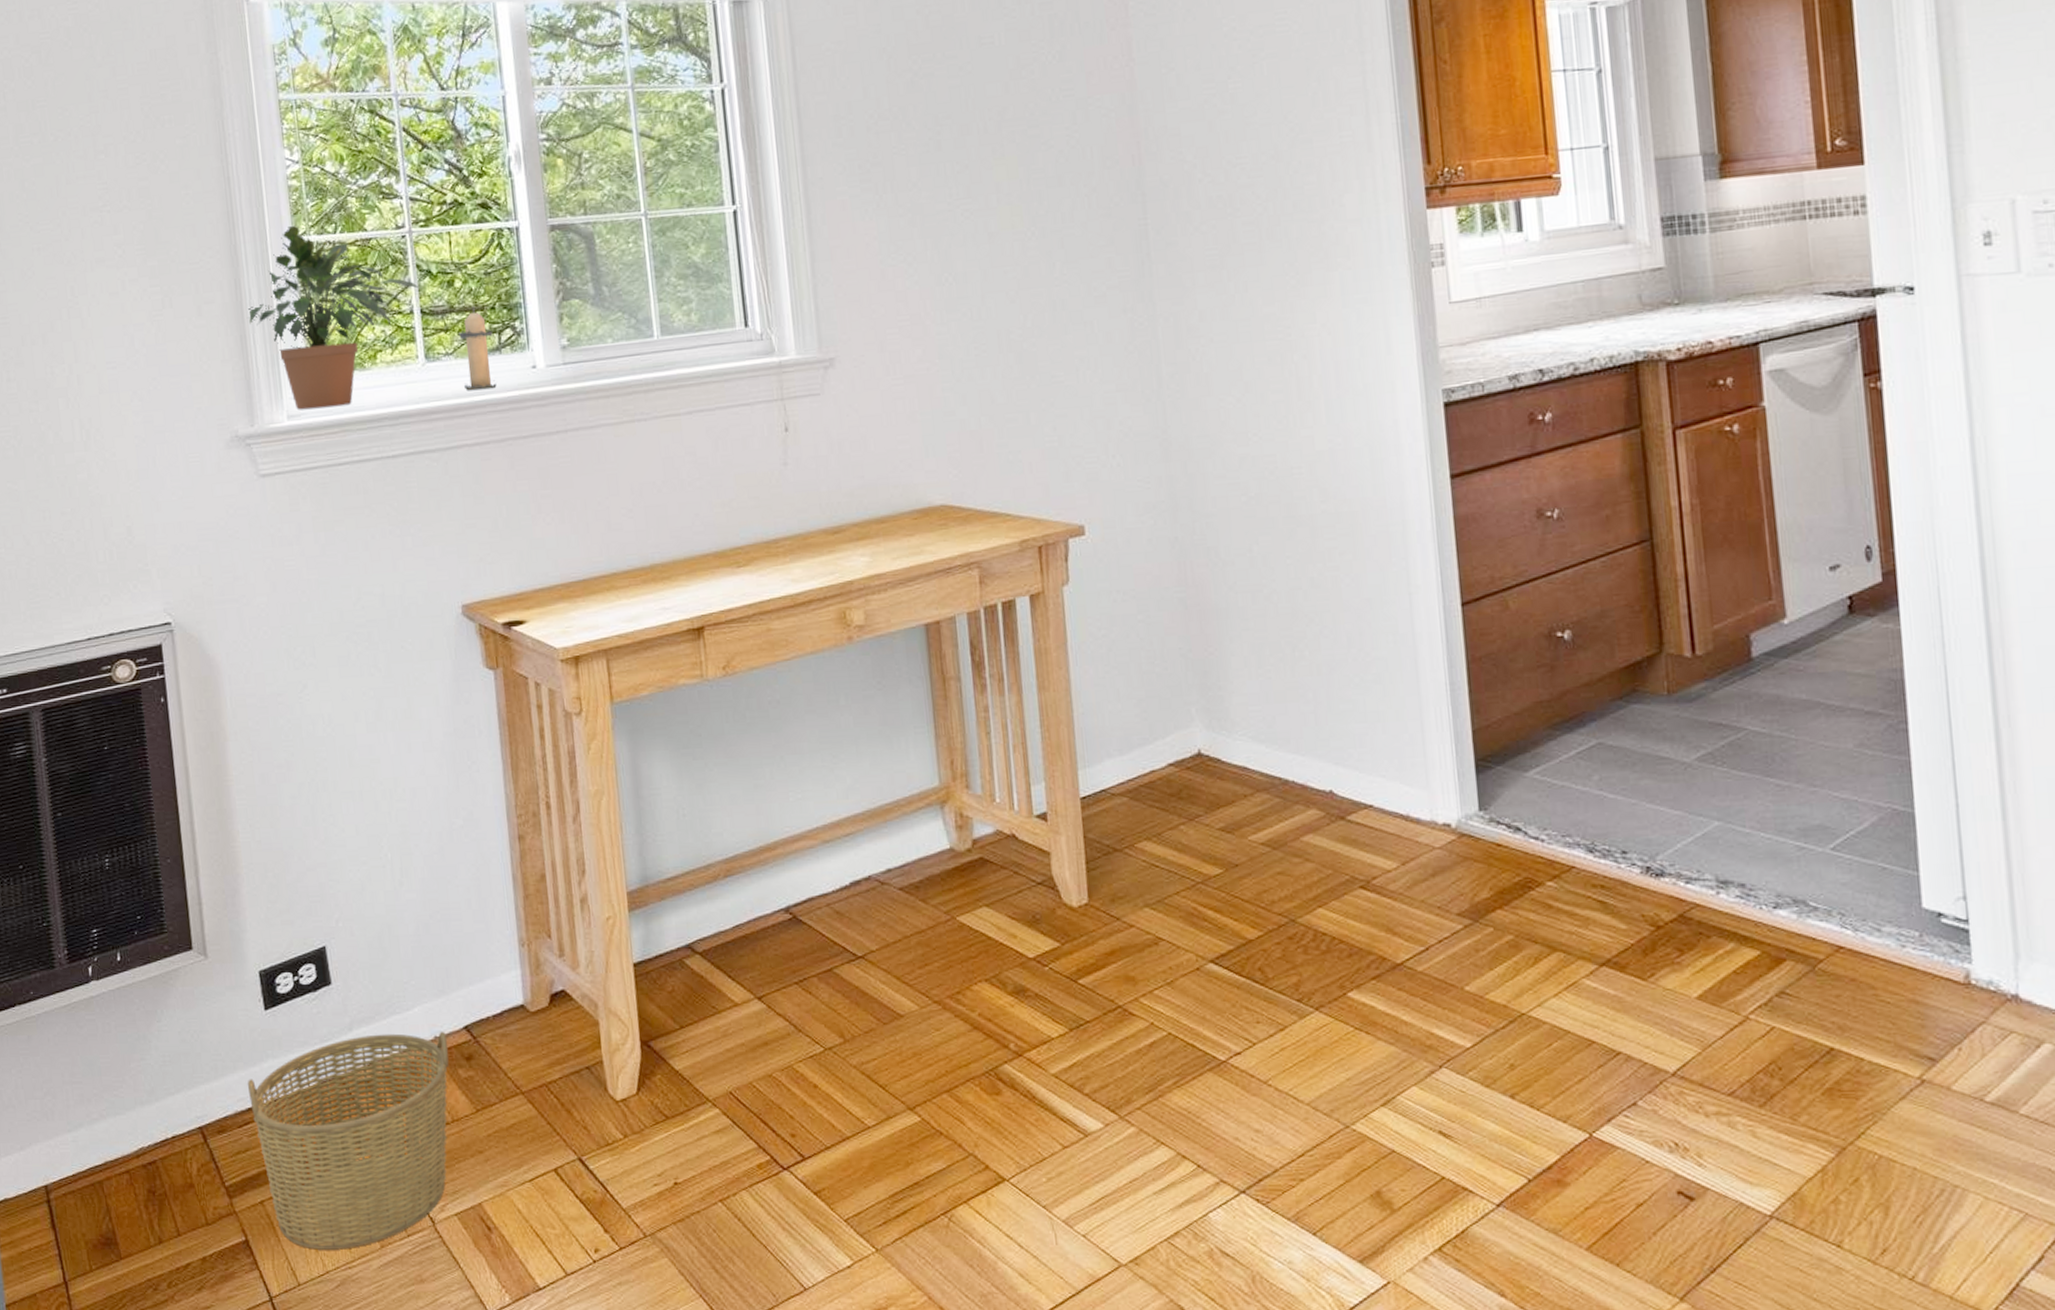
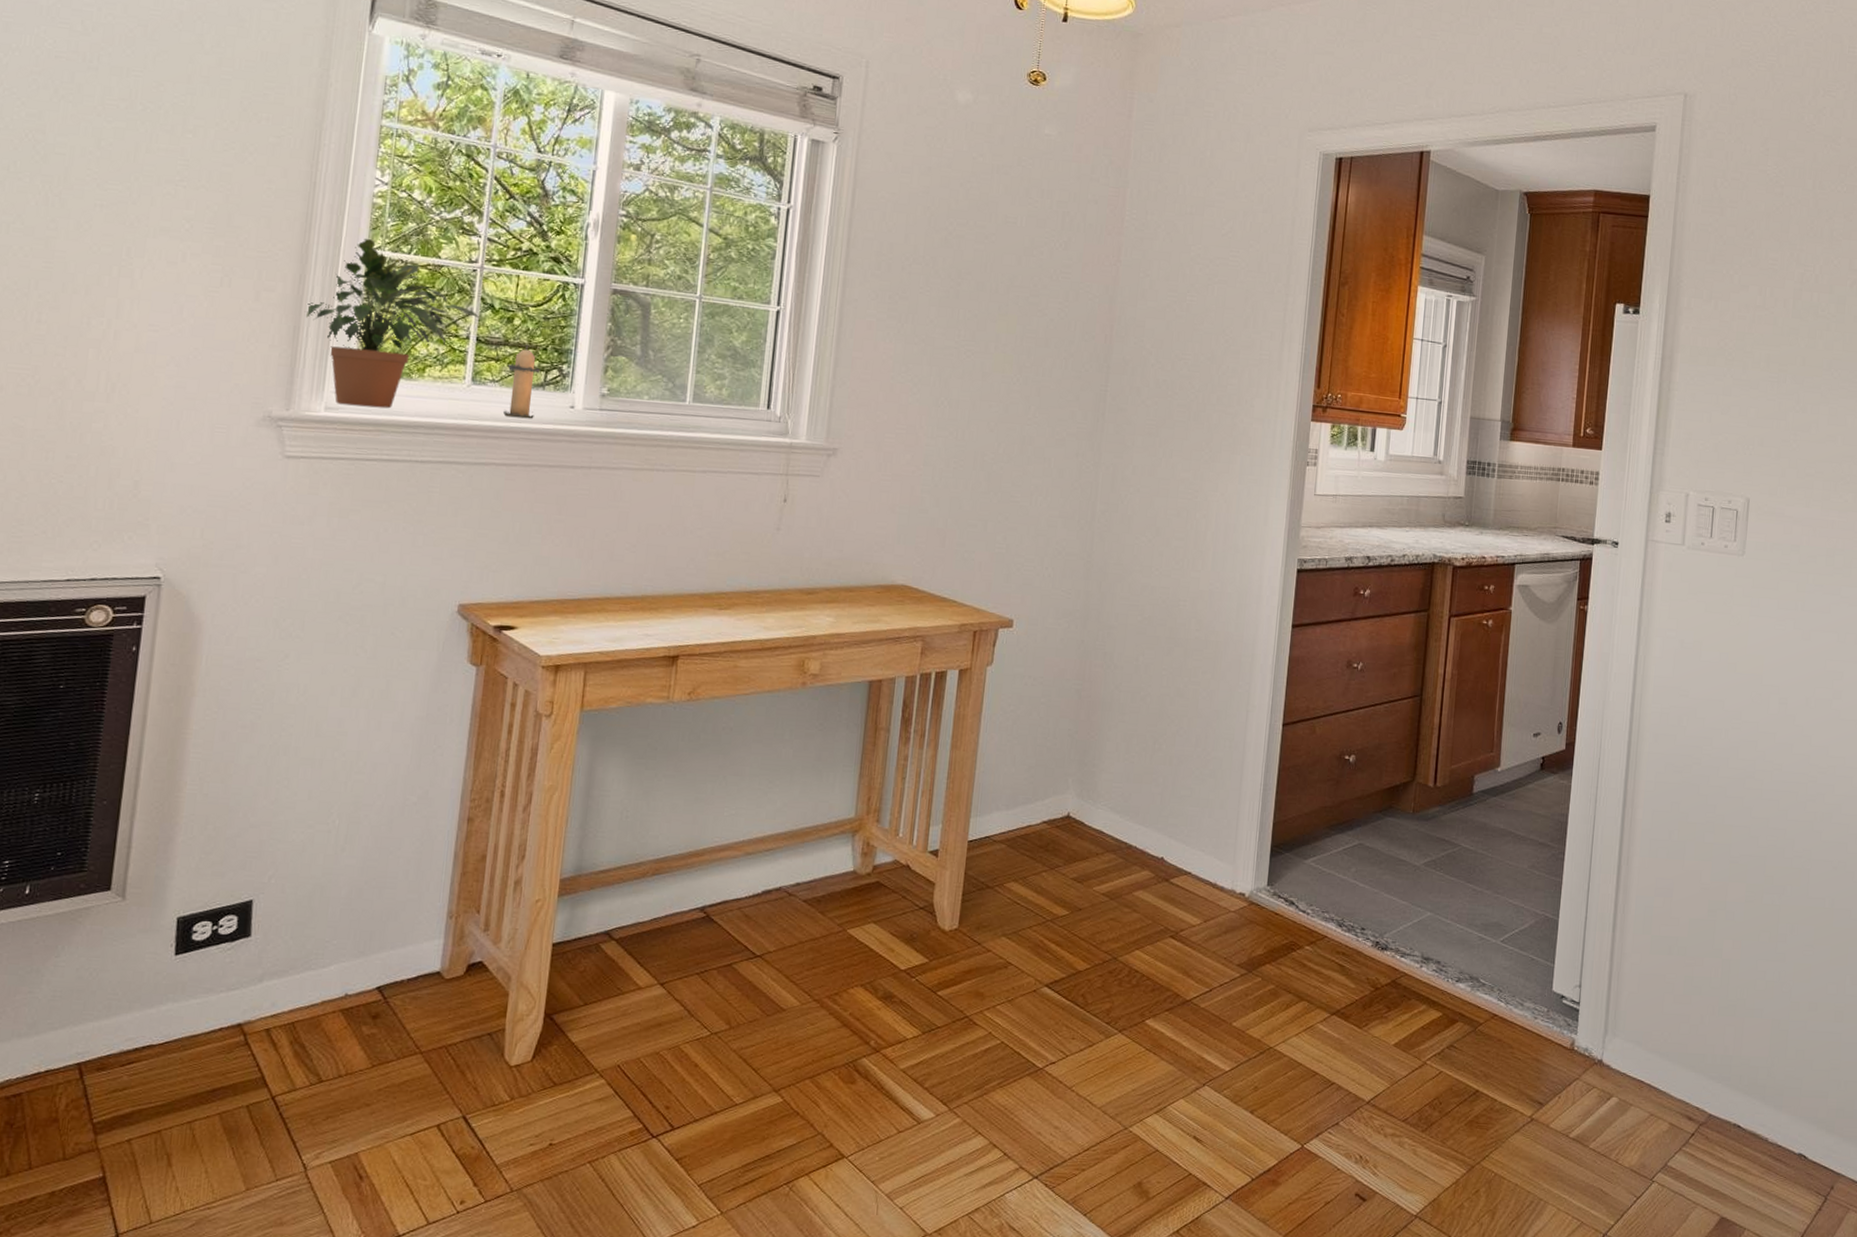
basket: present [247,1031,449,1250] -> none [138,987,358,1191]

